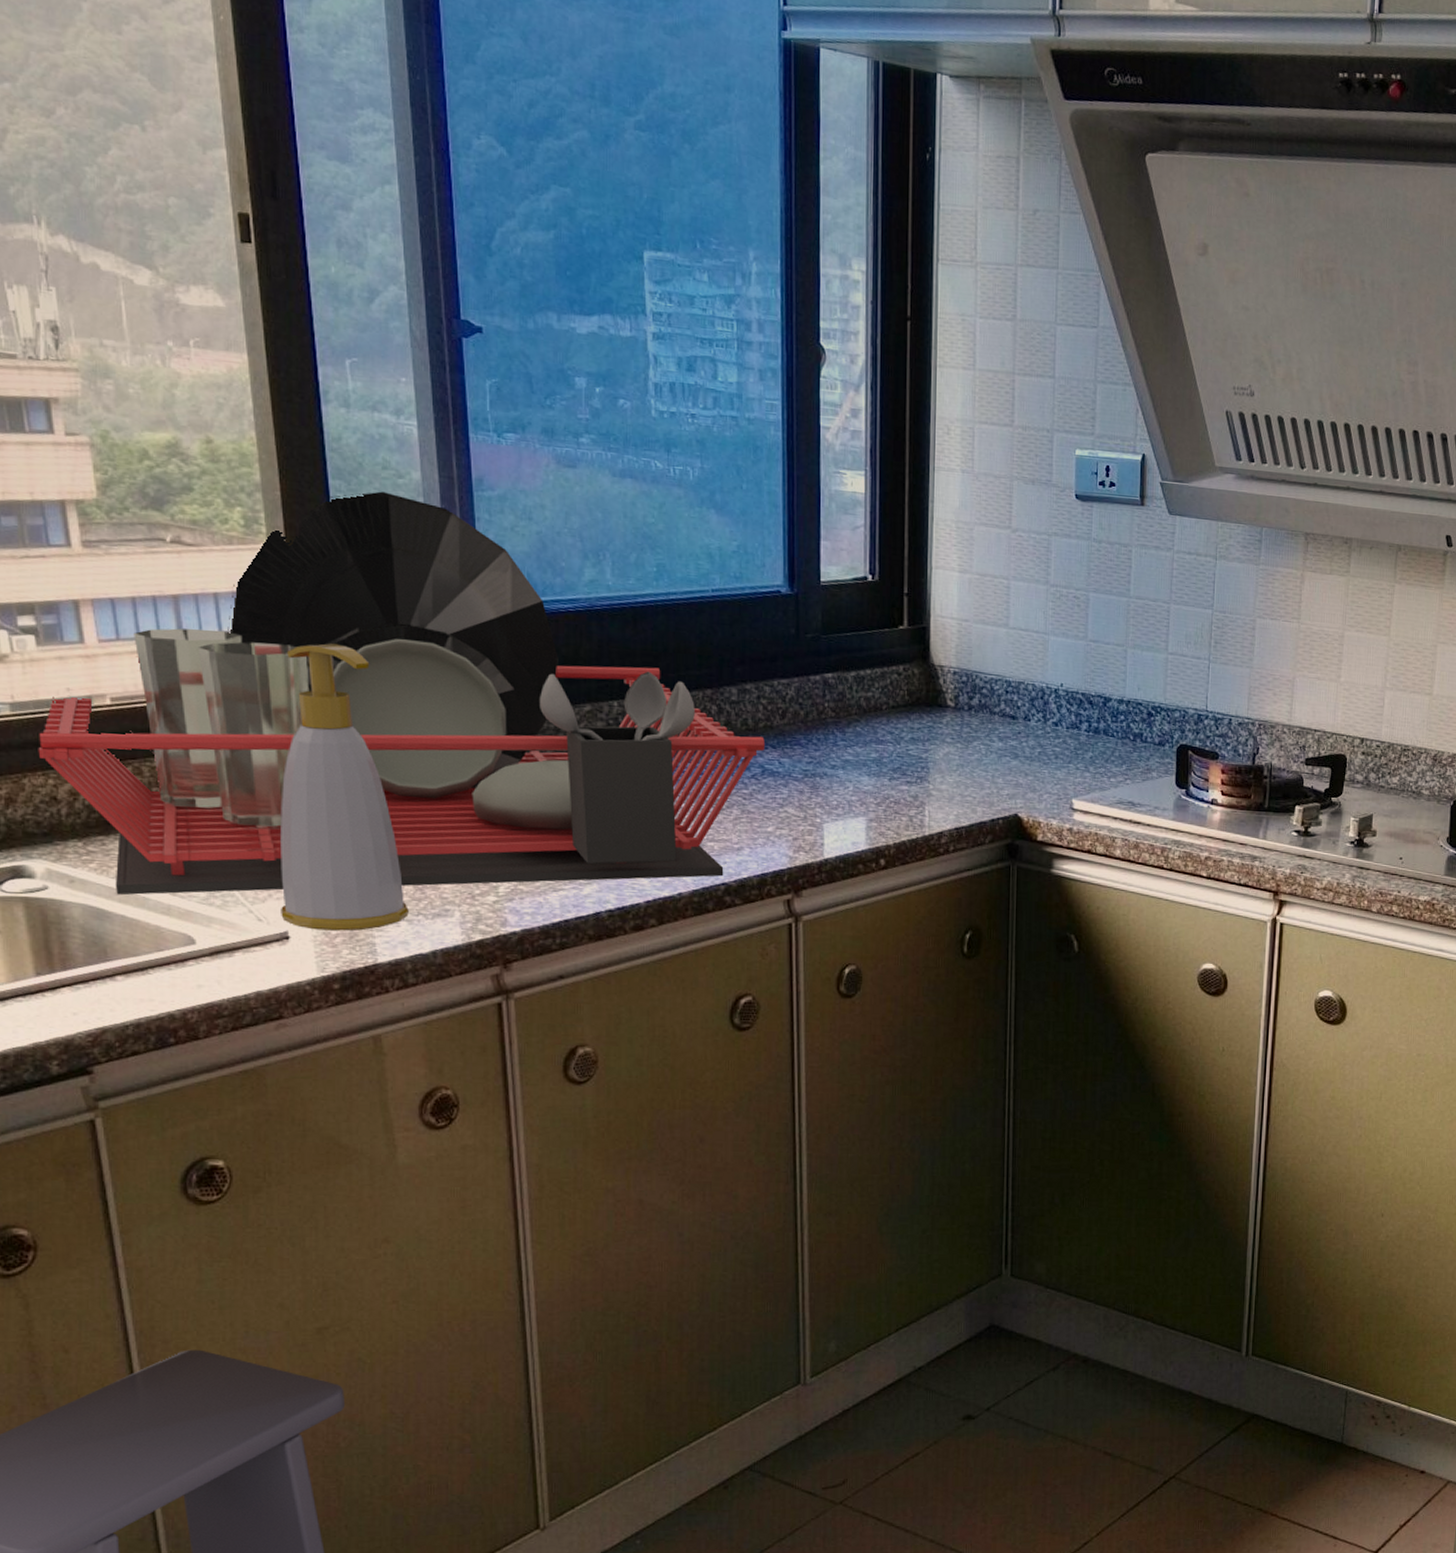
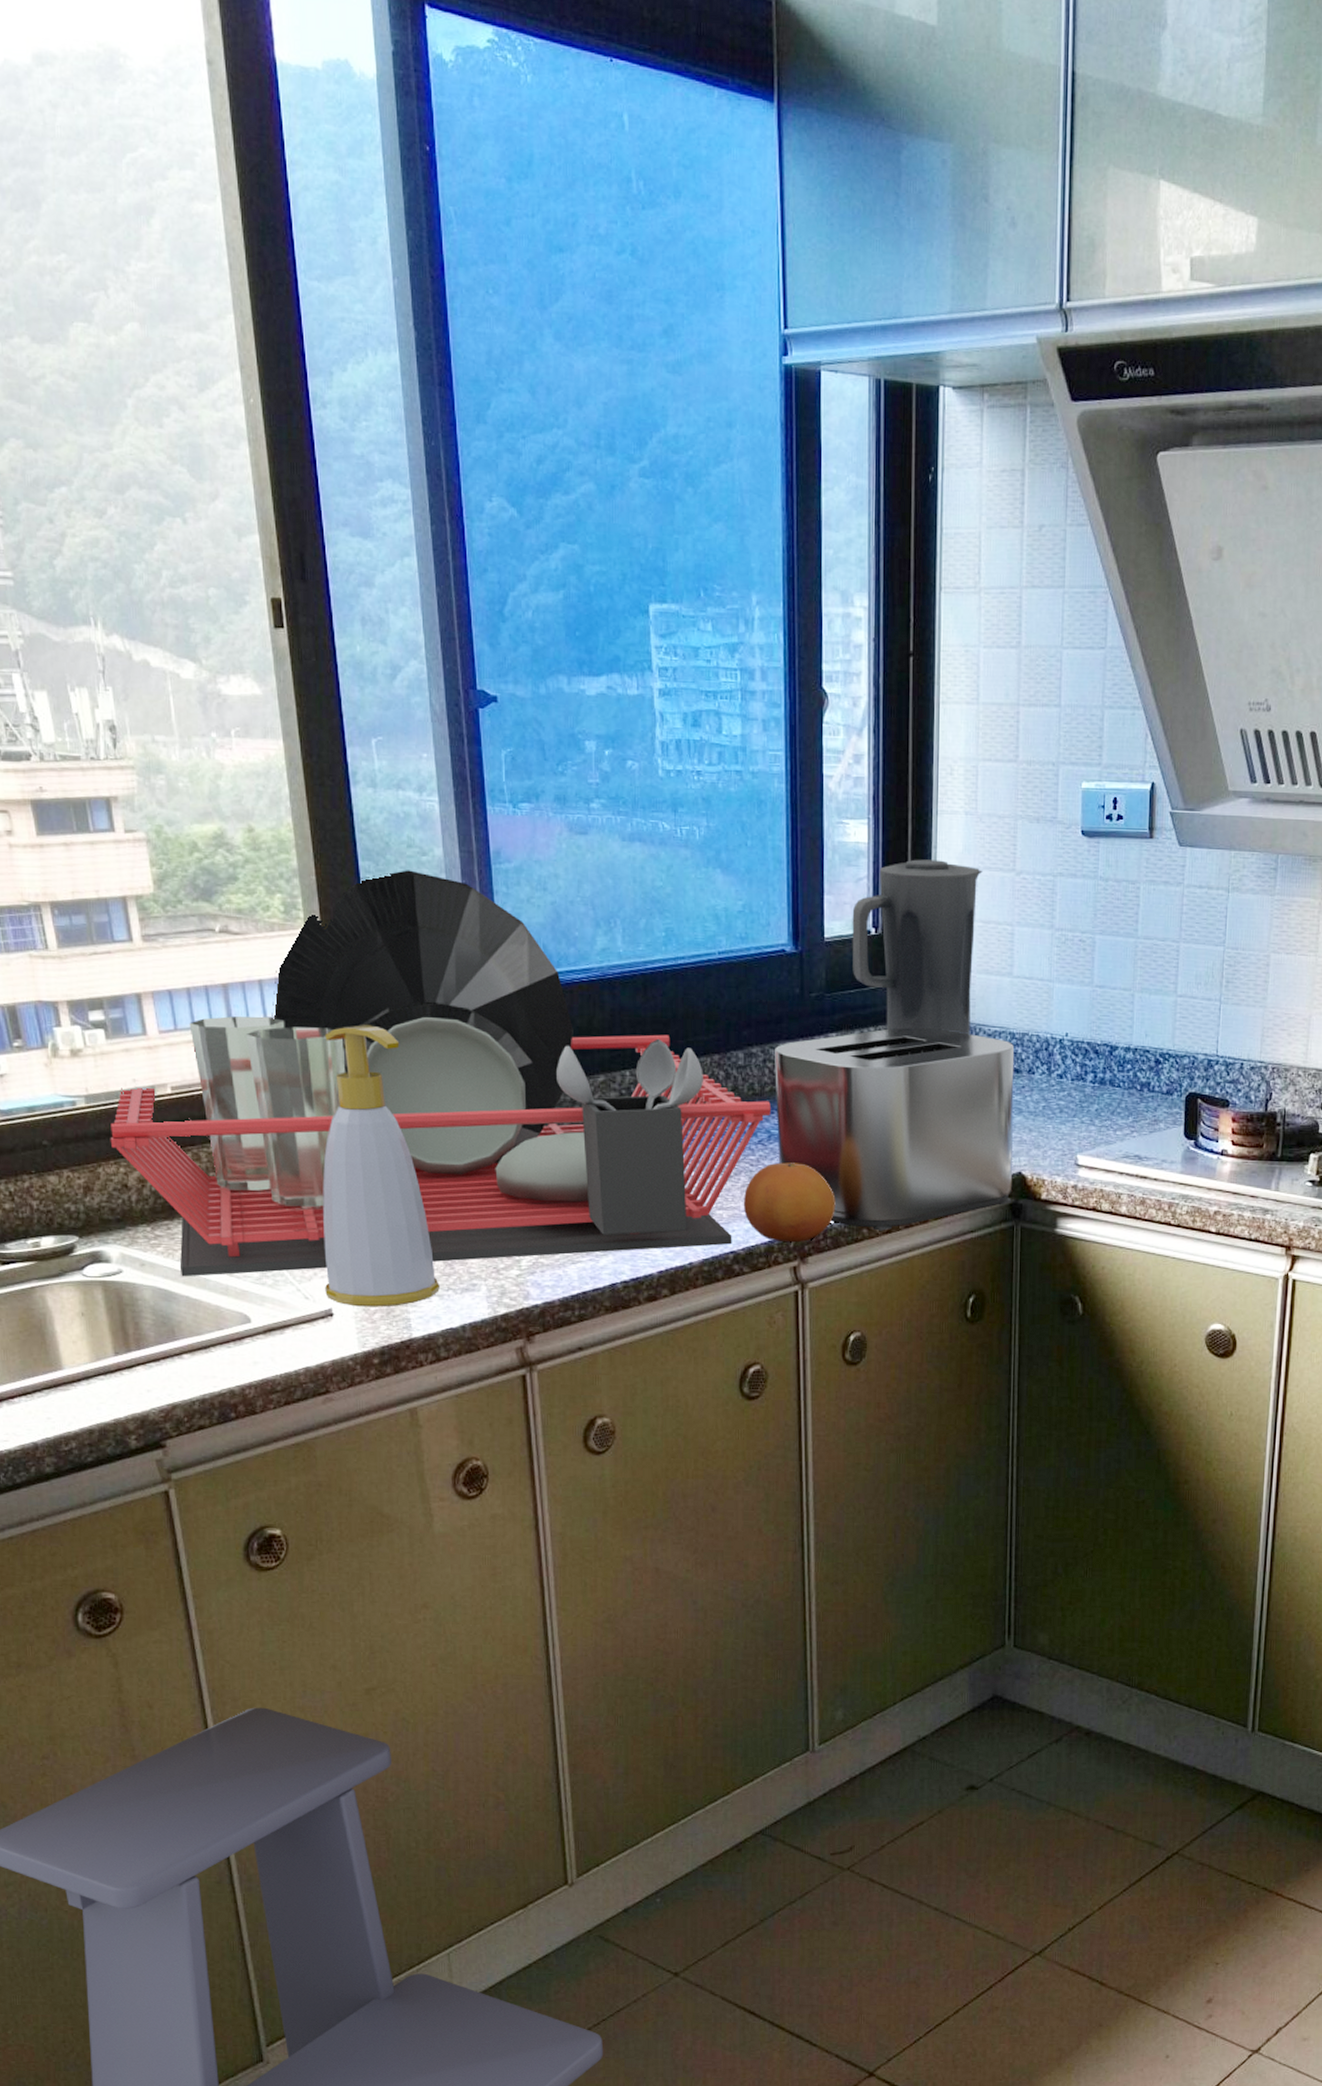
fruit: none [736,797,831,877] -> present [744,1162,836,1243]
toaster: none [769,671,1011,867] -> present [775,1027,1014,1231]
blender: none [848,511,979,681] -> present [852,859,983,1035]

